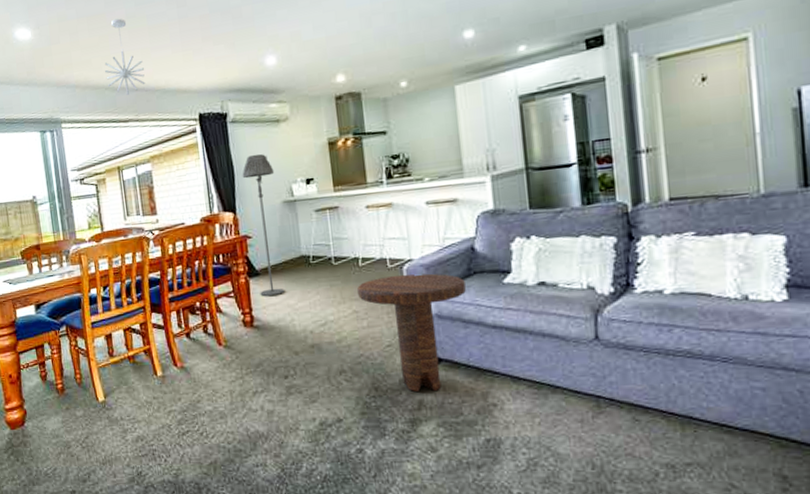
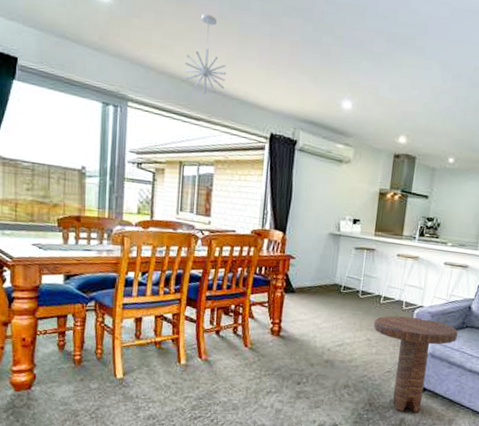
floor lamp: present [242,154,286,296] -> none [291,185,328,313]

